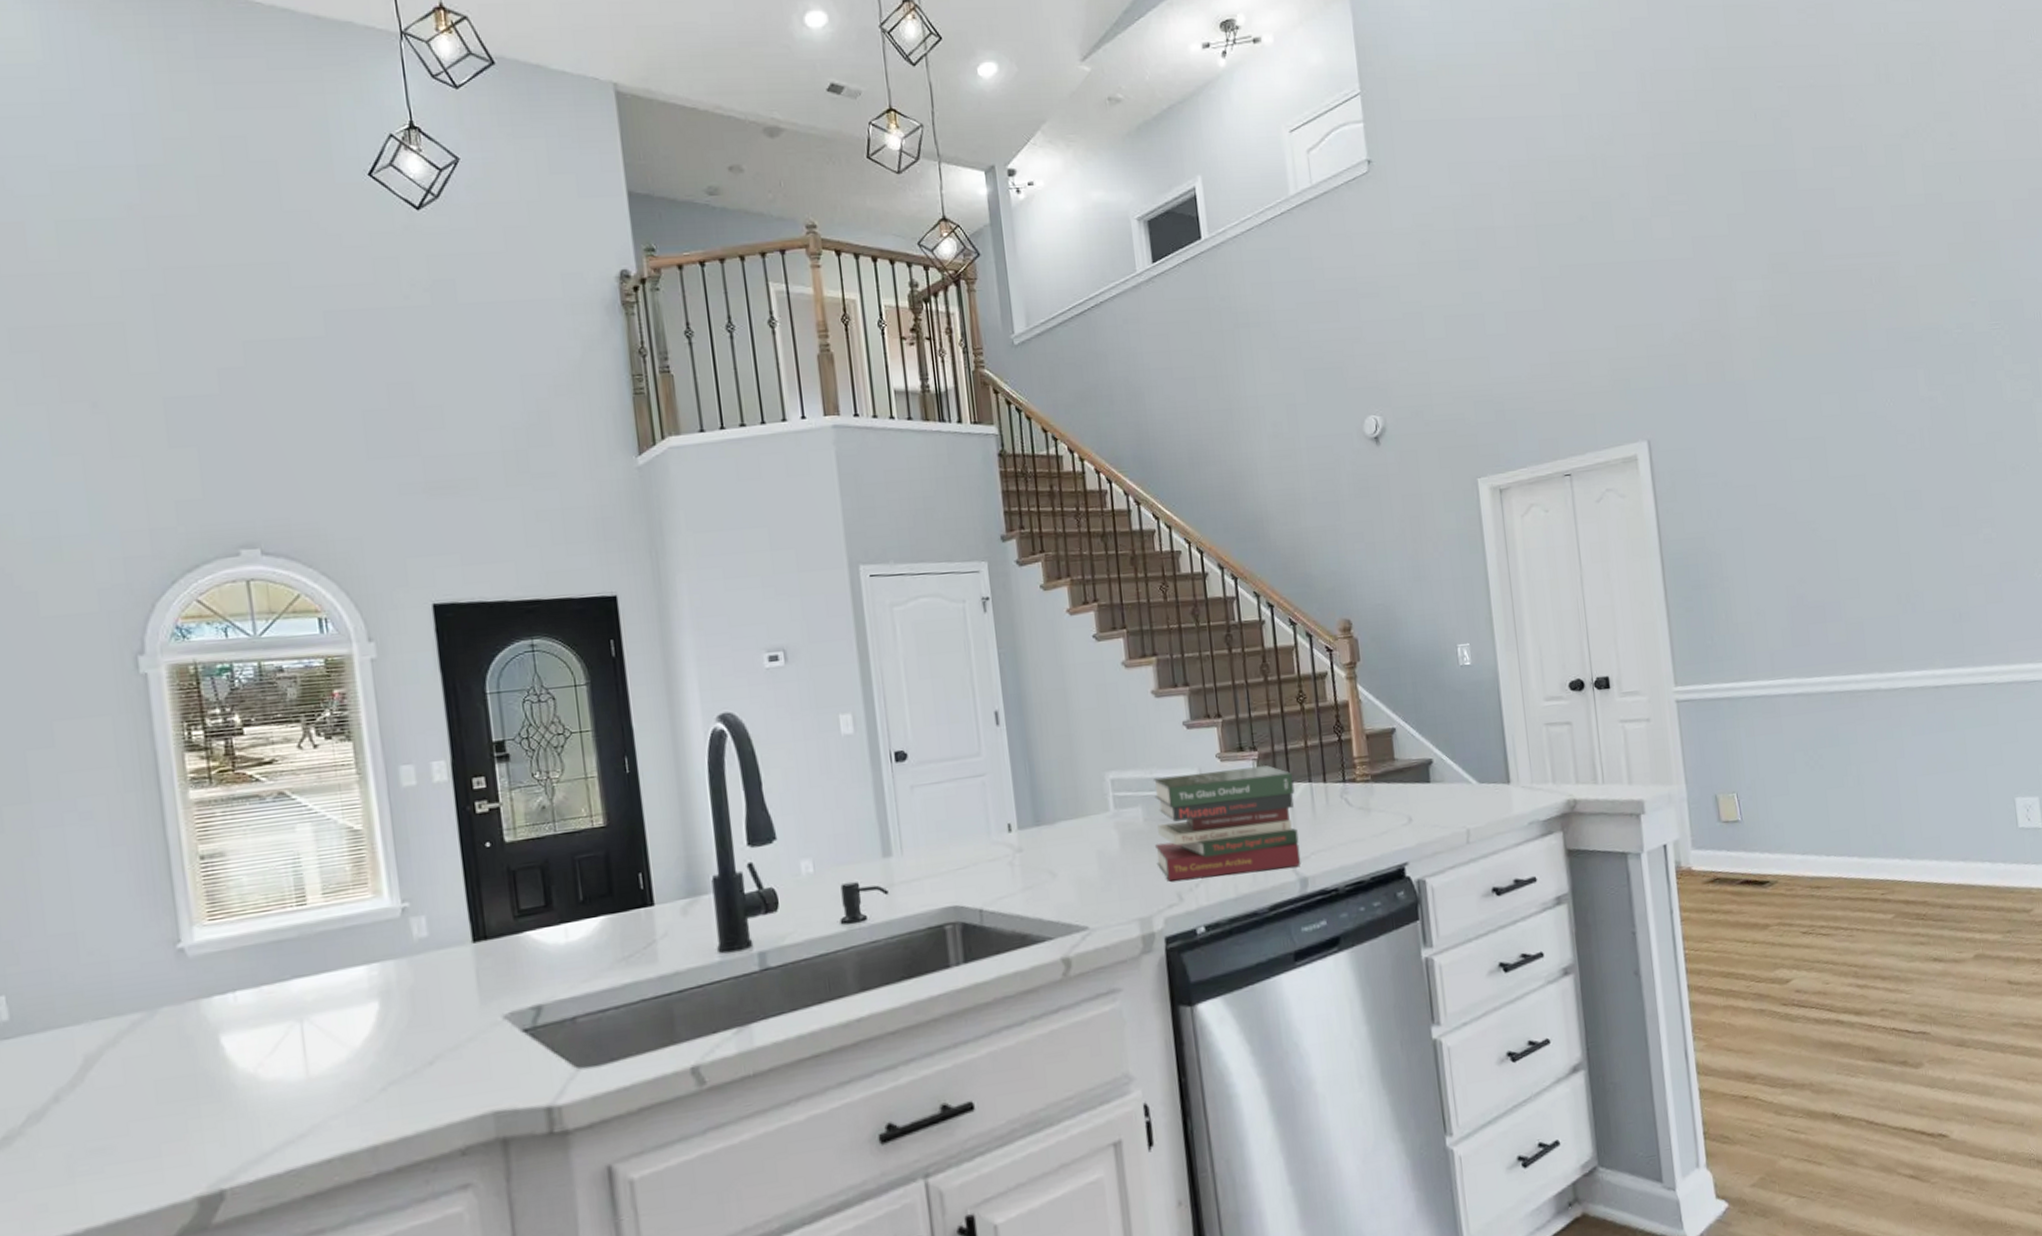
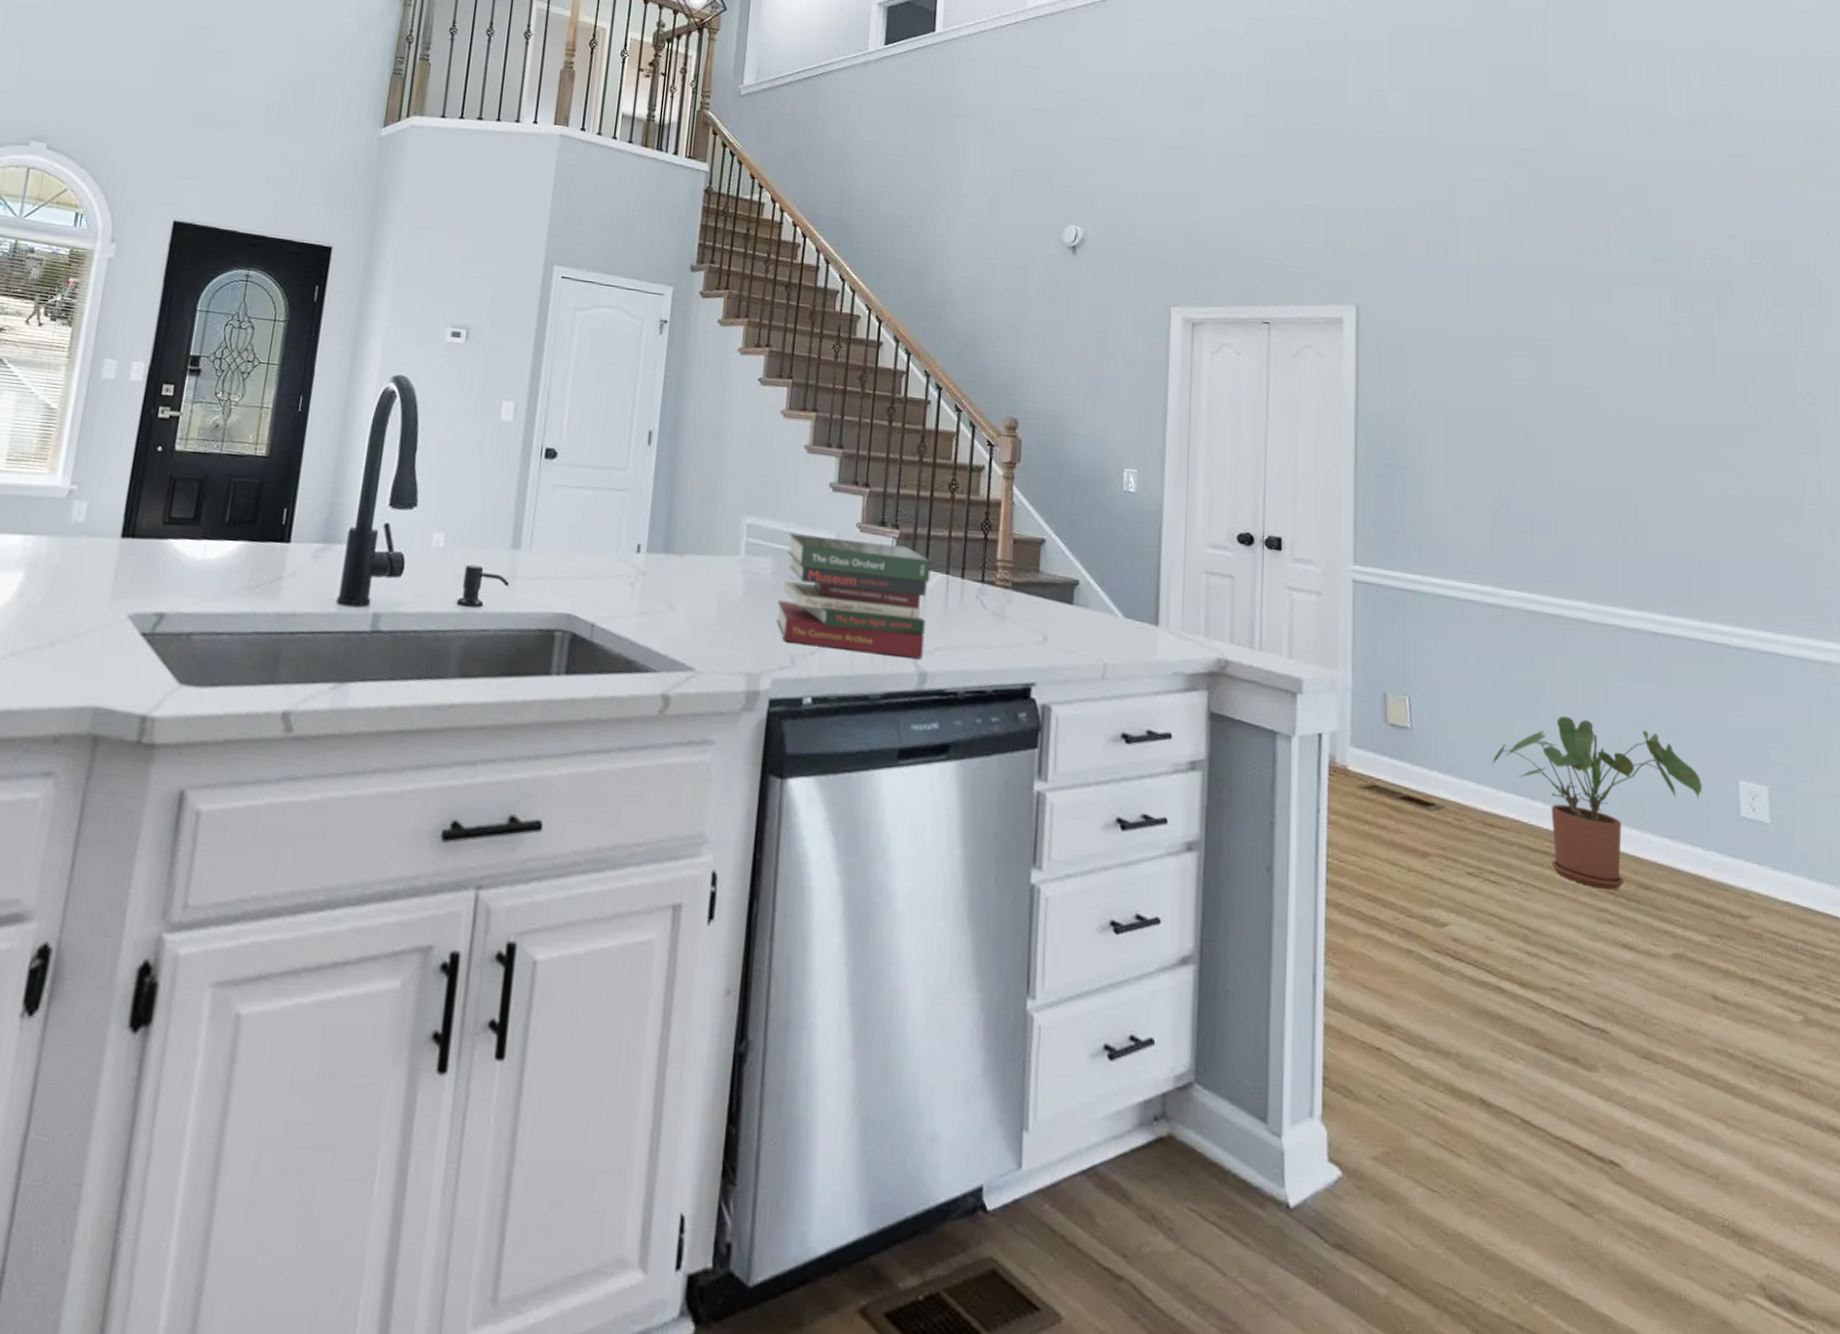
house plant: none [1813,774,1987,918] -> present [1492,715,1703,890]

